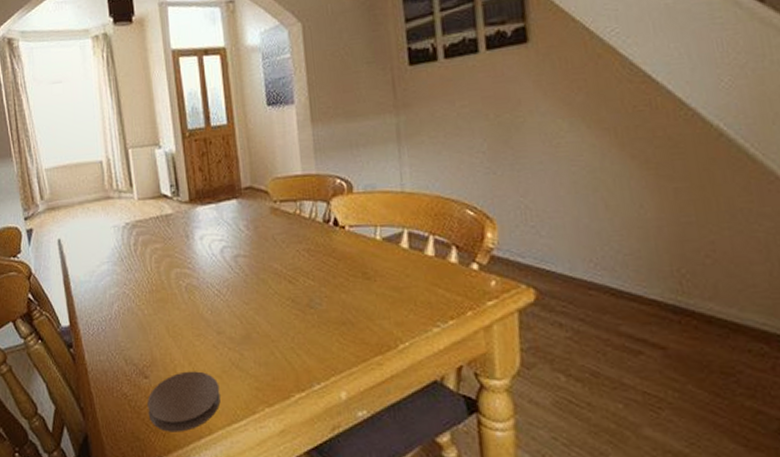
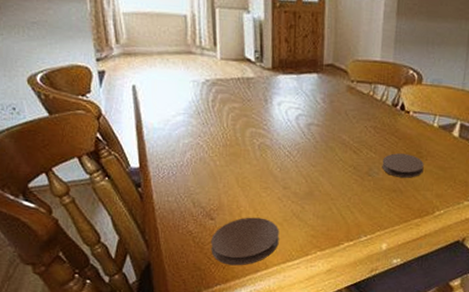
coaster: none [323,277,374,306] -> present [382,153,424,178]

